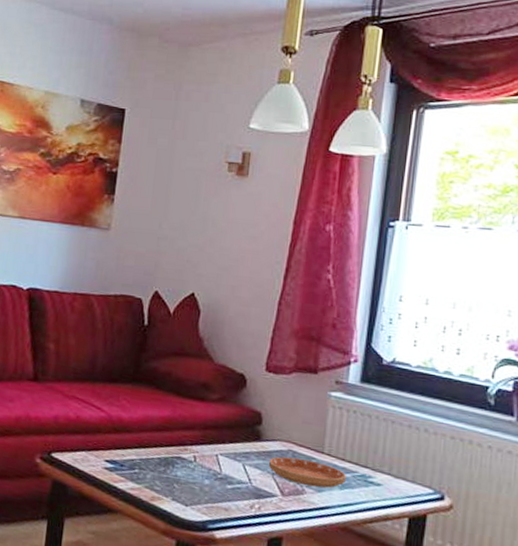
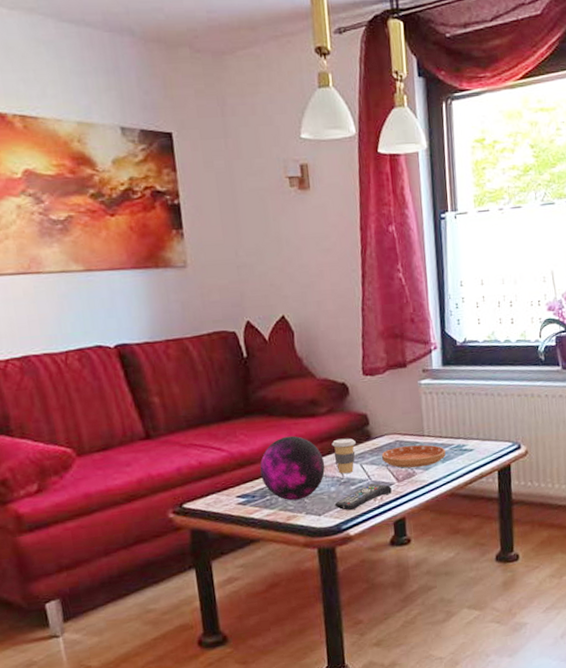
decorative orb: none [134,413,204,483] -> present [259,435,325,501]
remote control: none [205,488,273,511] -> present [334,483,392,511]
coffee cup: none [215,430,243,470] -> present [331,438,356,474]

